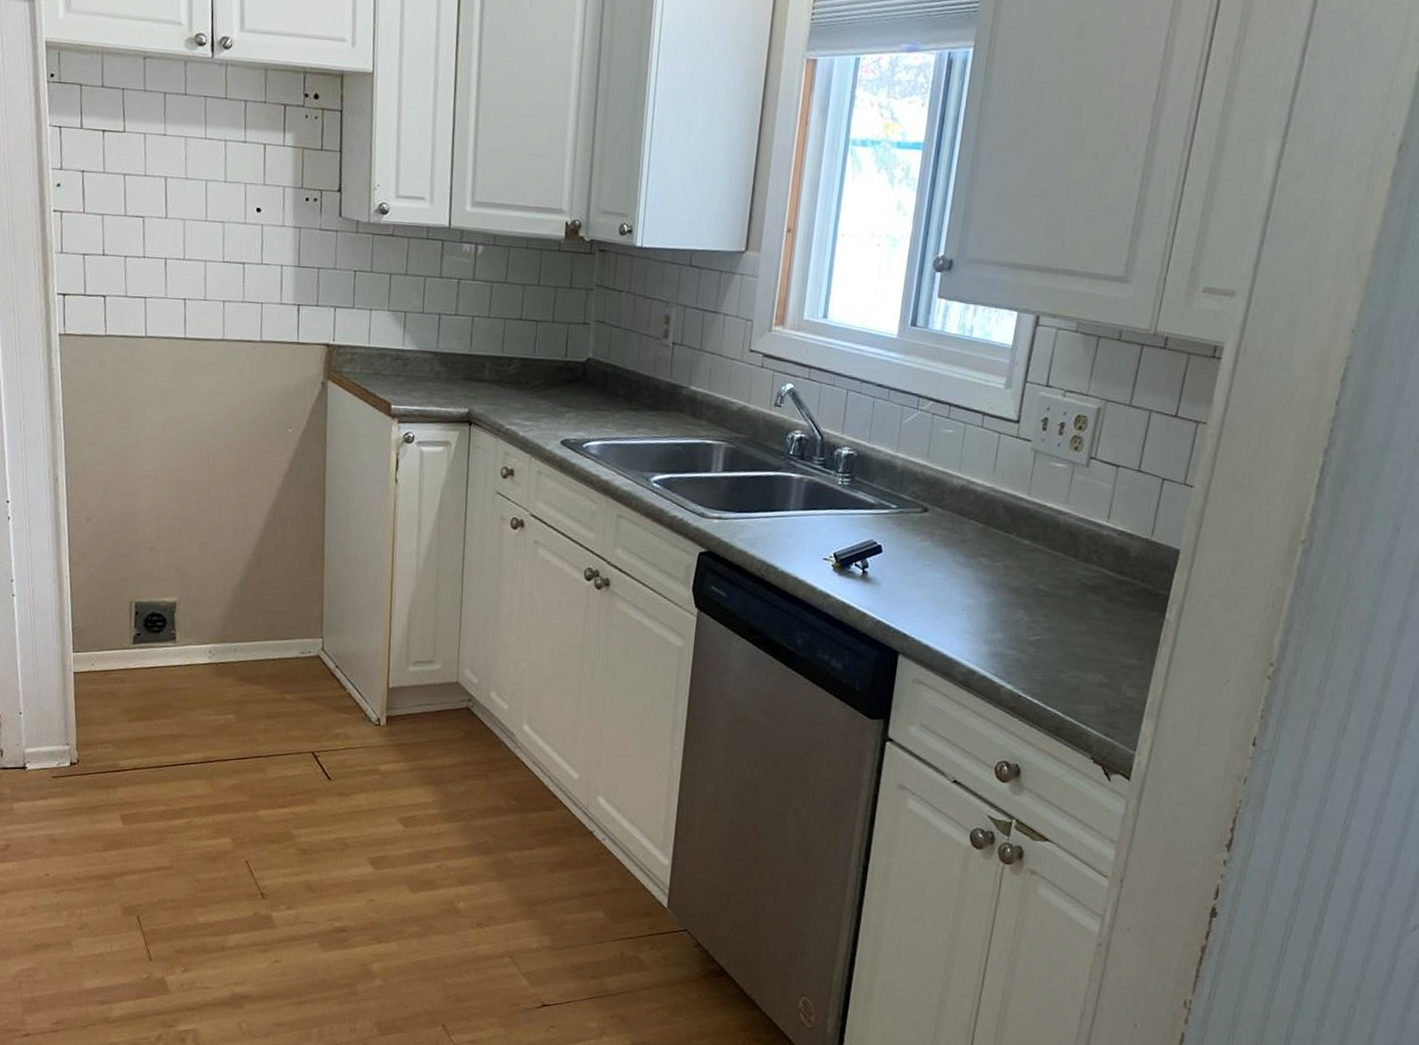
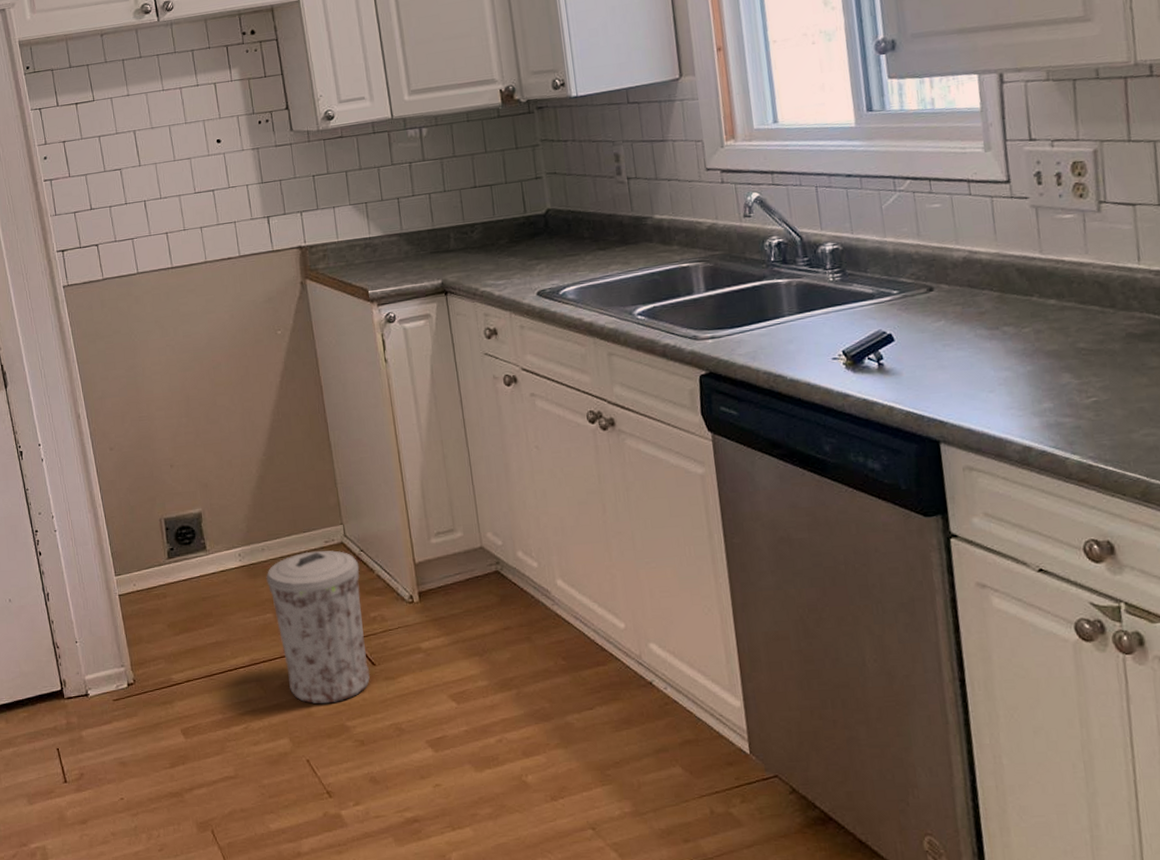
trash can: none [234,659,332,810] -> present [266,550,370,704]

